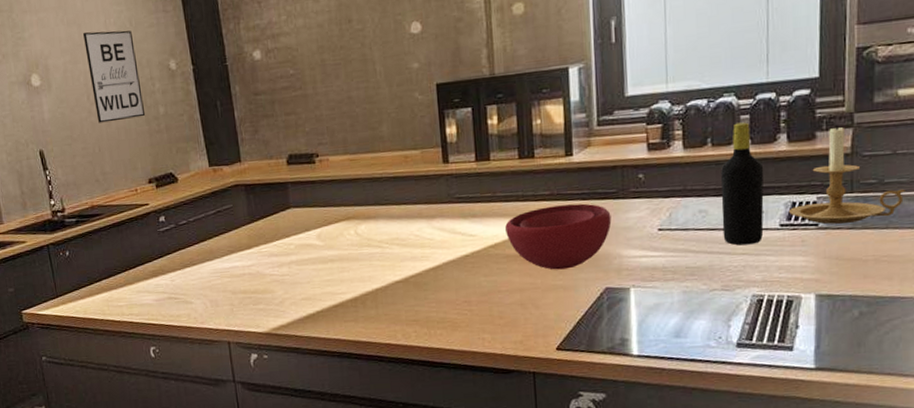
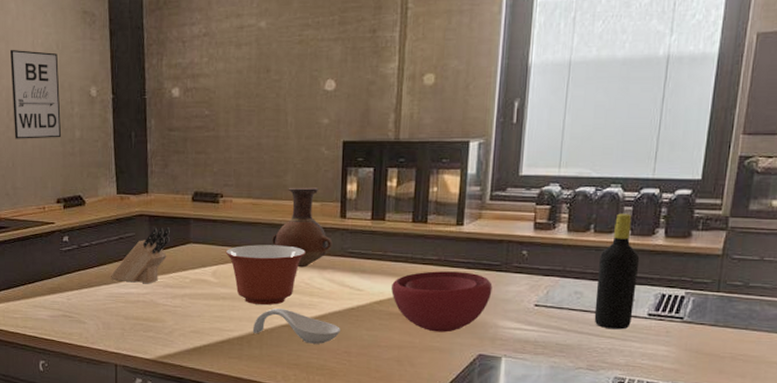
knife block: none [211,194,269,256] -> present [110,227,170,284]
mixing bowl: none [328,198,411,263] -> present [225,244,306,305]
spoon rest: none [365,264,457,297] -> present [252,308,340,344]
vase: none [375,135,438,220] -> present [272,187,333,268]
candle holder: present [788,124,905,224] -> none [657,225,767,320]

